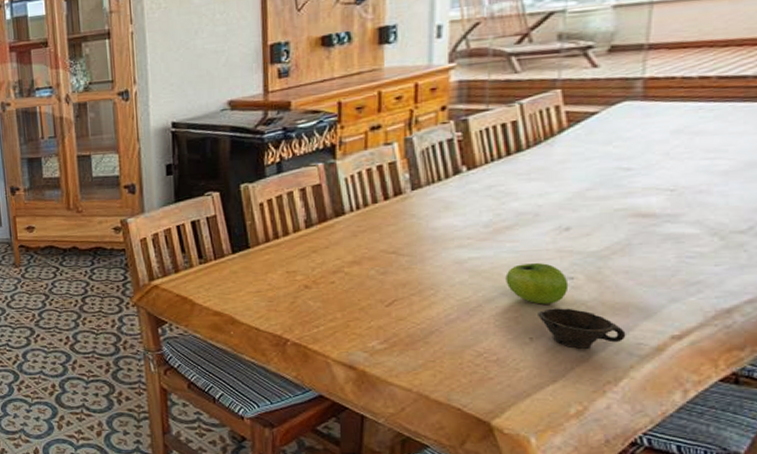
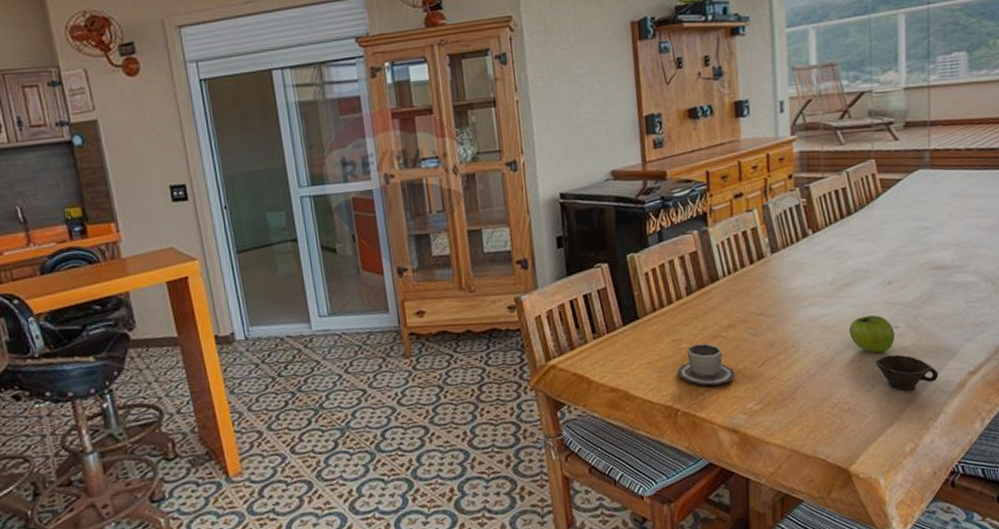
cup: none [289,277,357,320] -> present [677,343,735,386]

